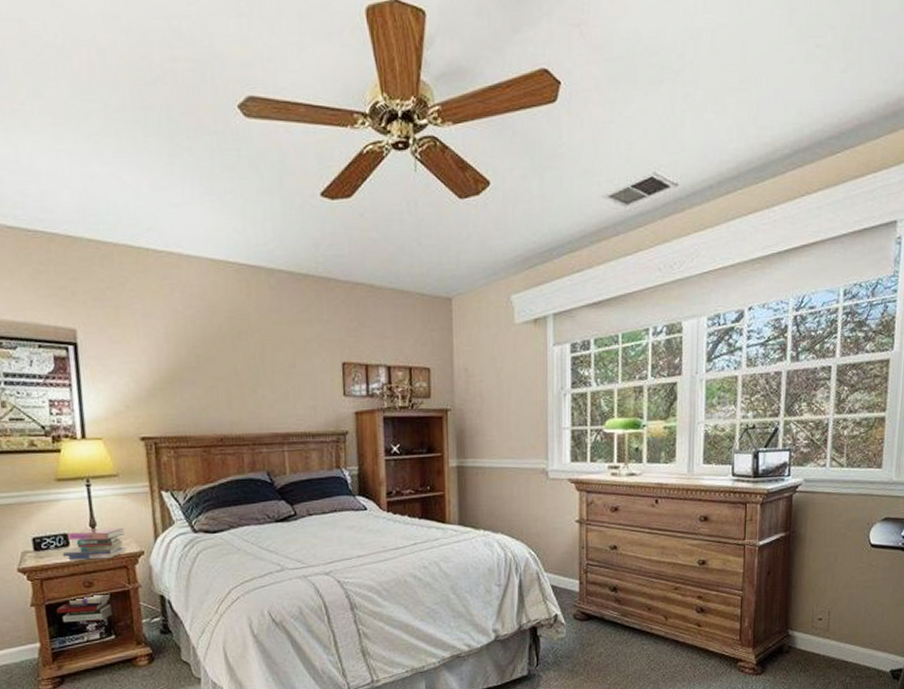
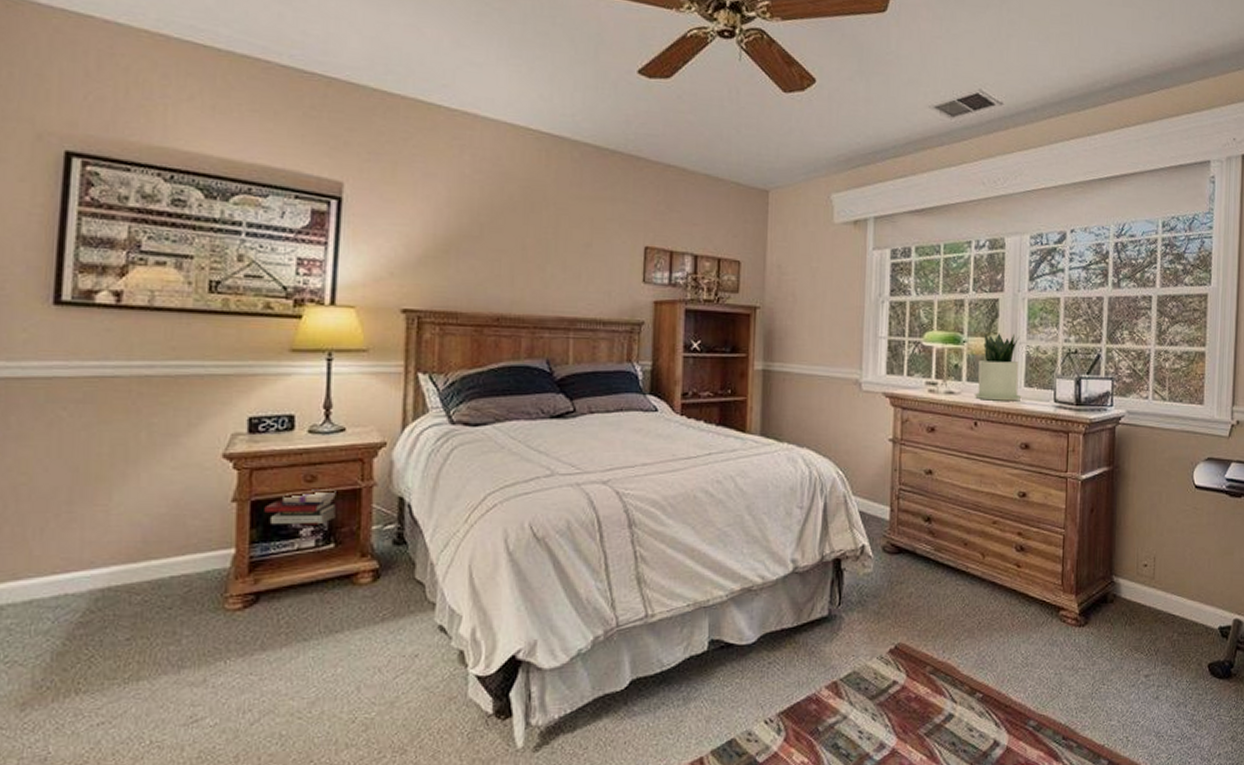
books: present [62,527,126,560] -> none [283,409,365,449]
planter: none [654,414,701,479] -> present [974,332,1022,401]

